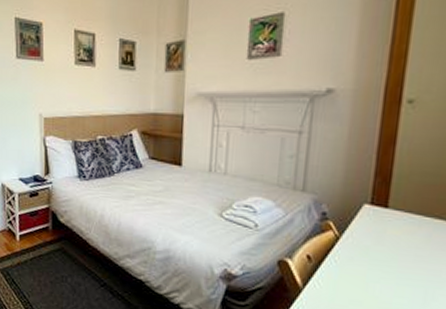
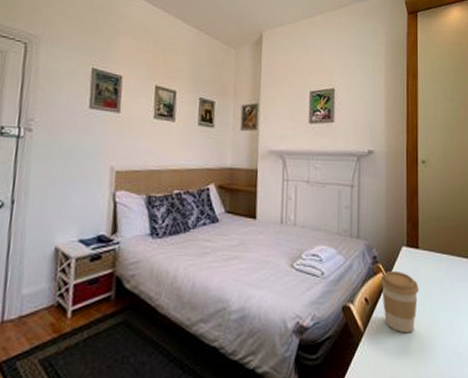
coffee cup: none [329,229,383,298] -> present [380,270,419,333]

